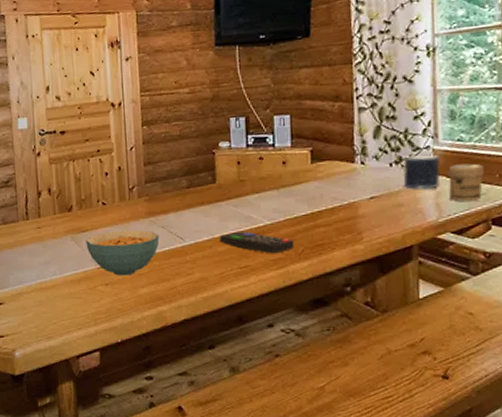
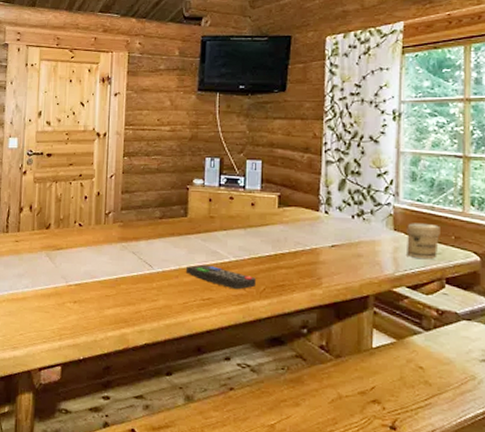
cereal bowl: present [85,230,160,276] -> none [59,252,129,296]
candle: present [402,154,441,190] -> none [363,210,401,244]

